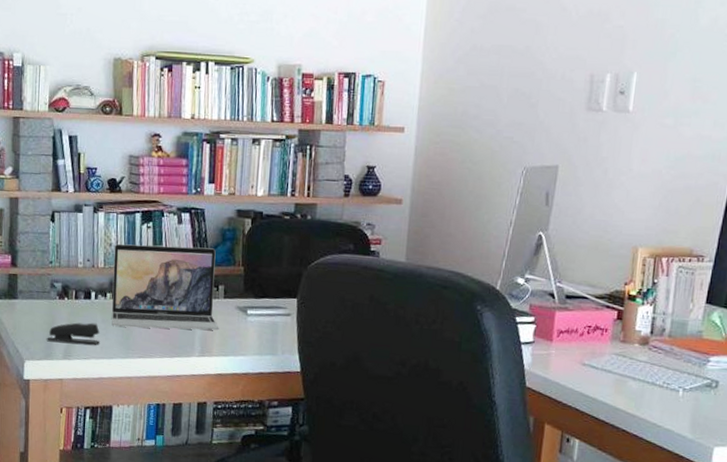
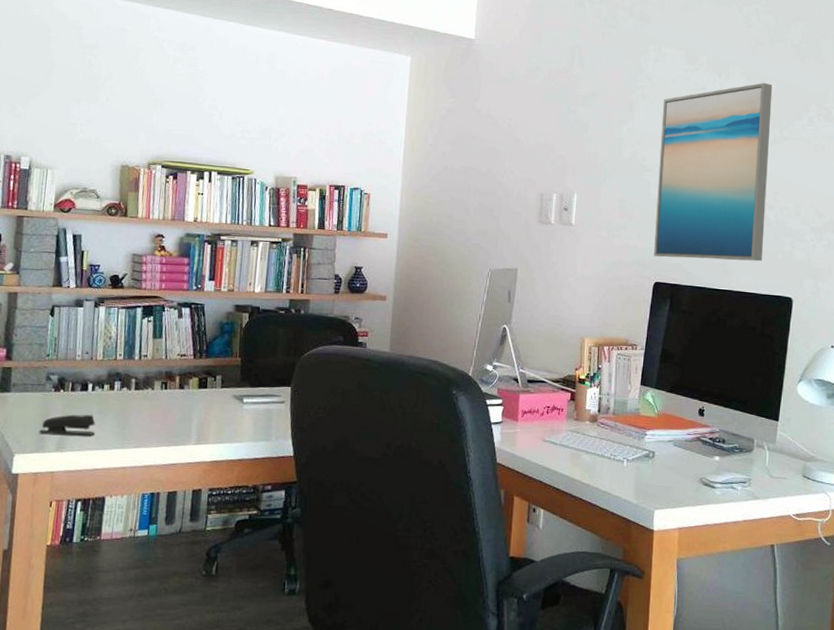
laptop: present [112,243,219,330] -> none [108,337,216,419]

